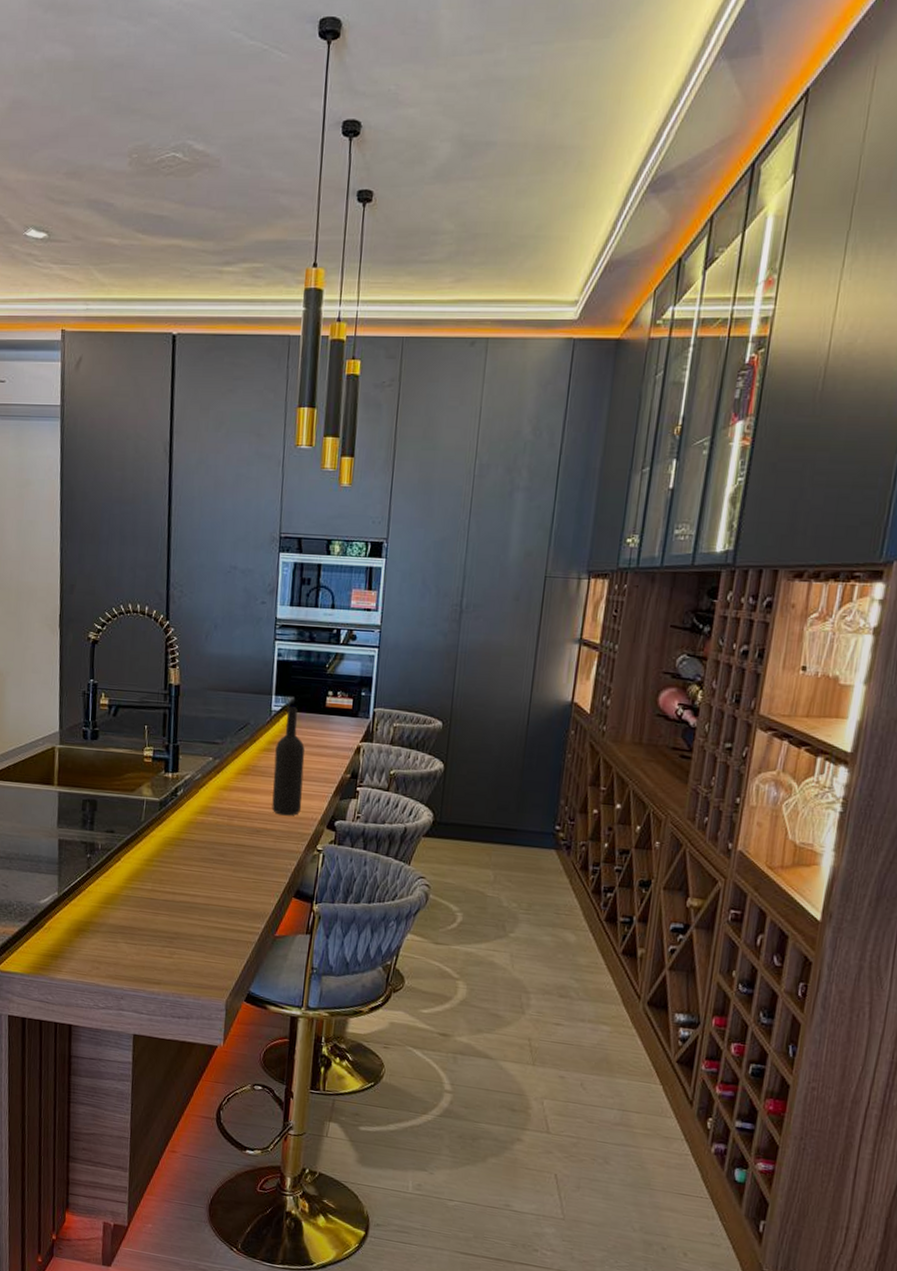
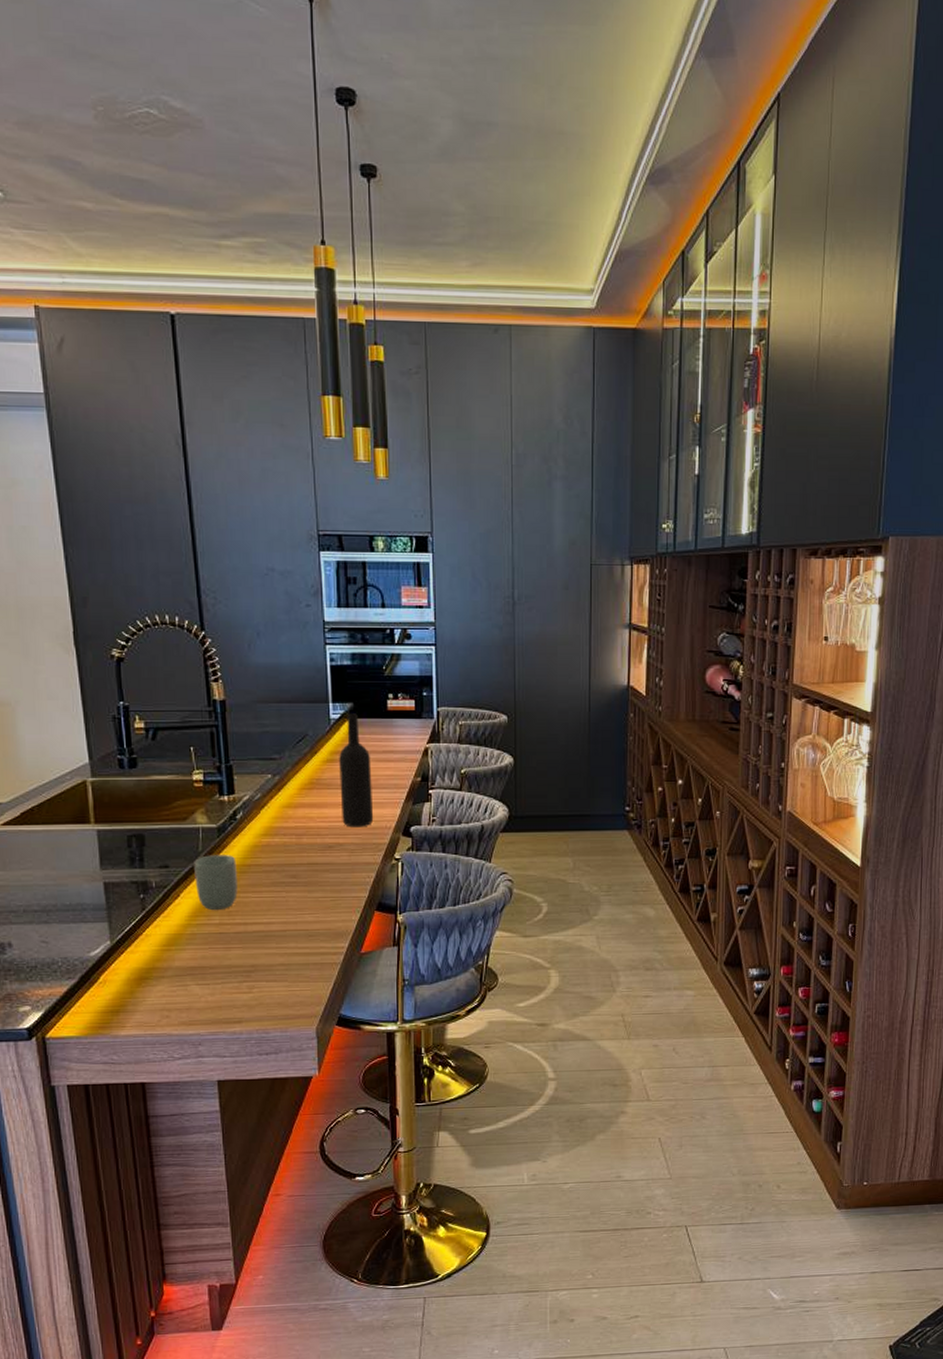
cup: none [135,825,173,878] -> present [194,855,238,911]

